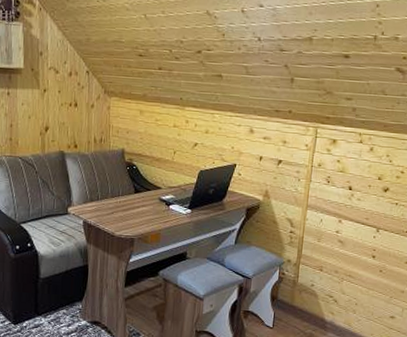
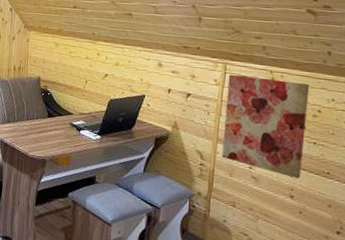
wall art: none [311,138,395,239] -> present [222,74,310,179]

